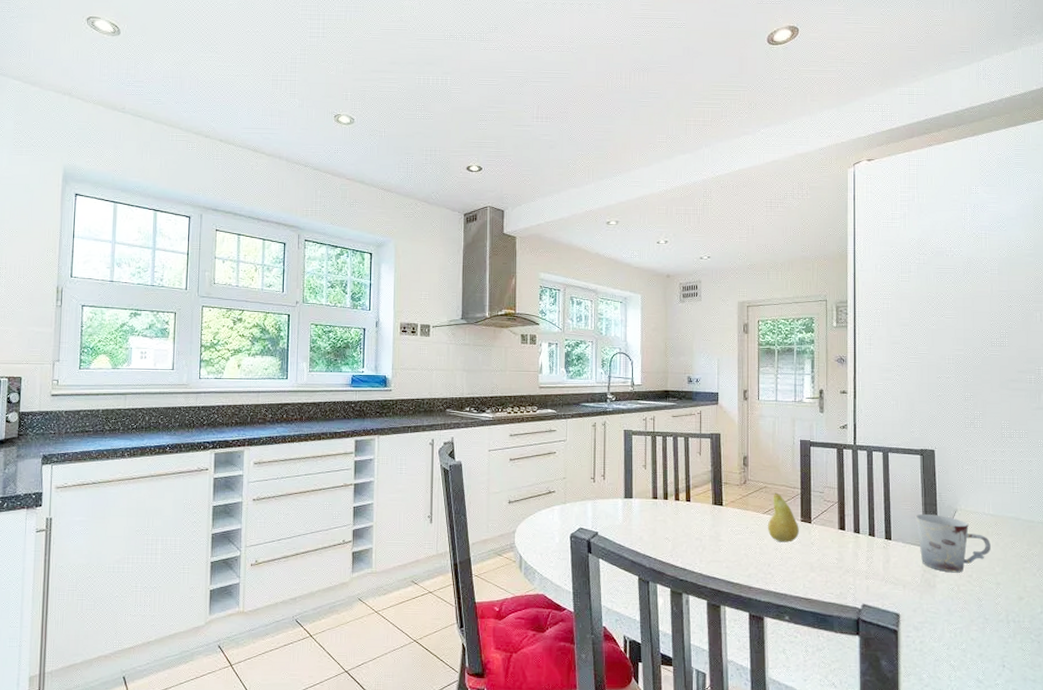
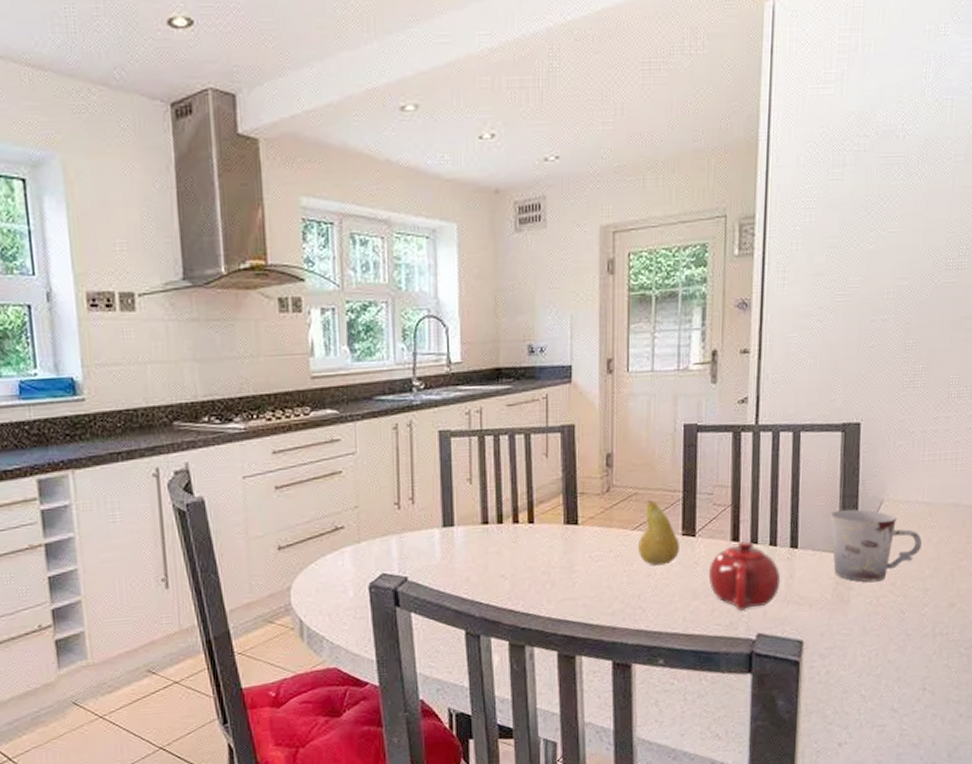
teapot: none [822,531,879,584] -> present [708,541,781,611]

